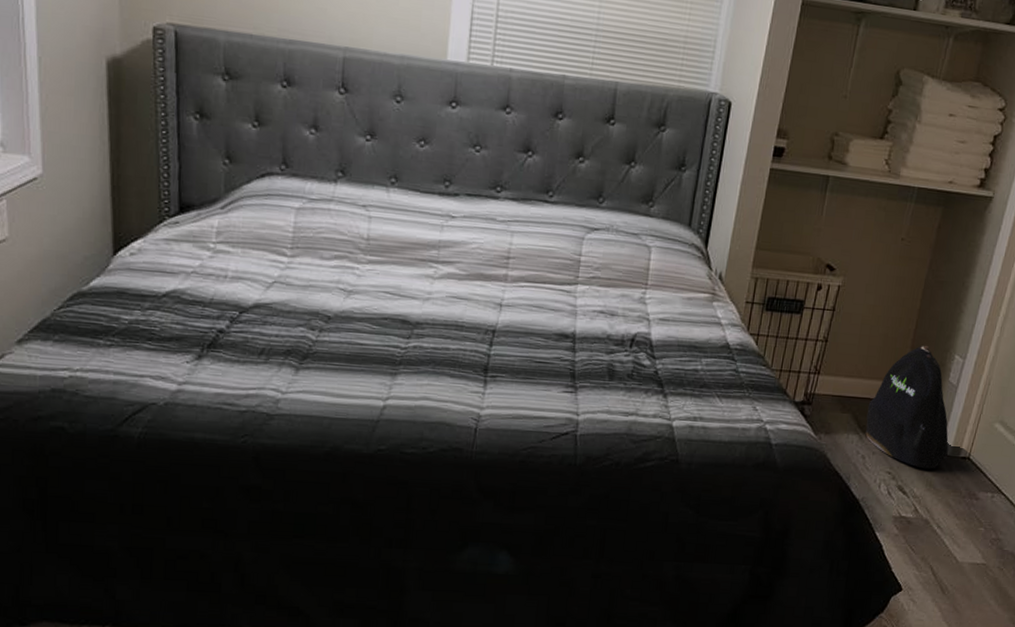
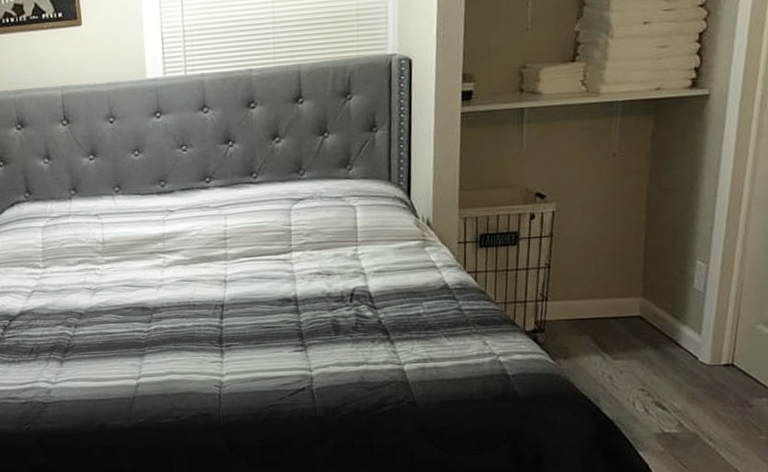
backpack: present [865,345,949,469] -> none [606,255,707,381]

